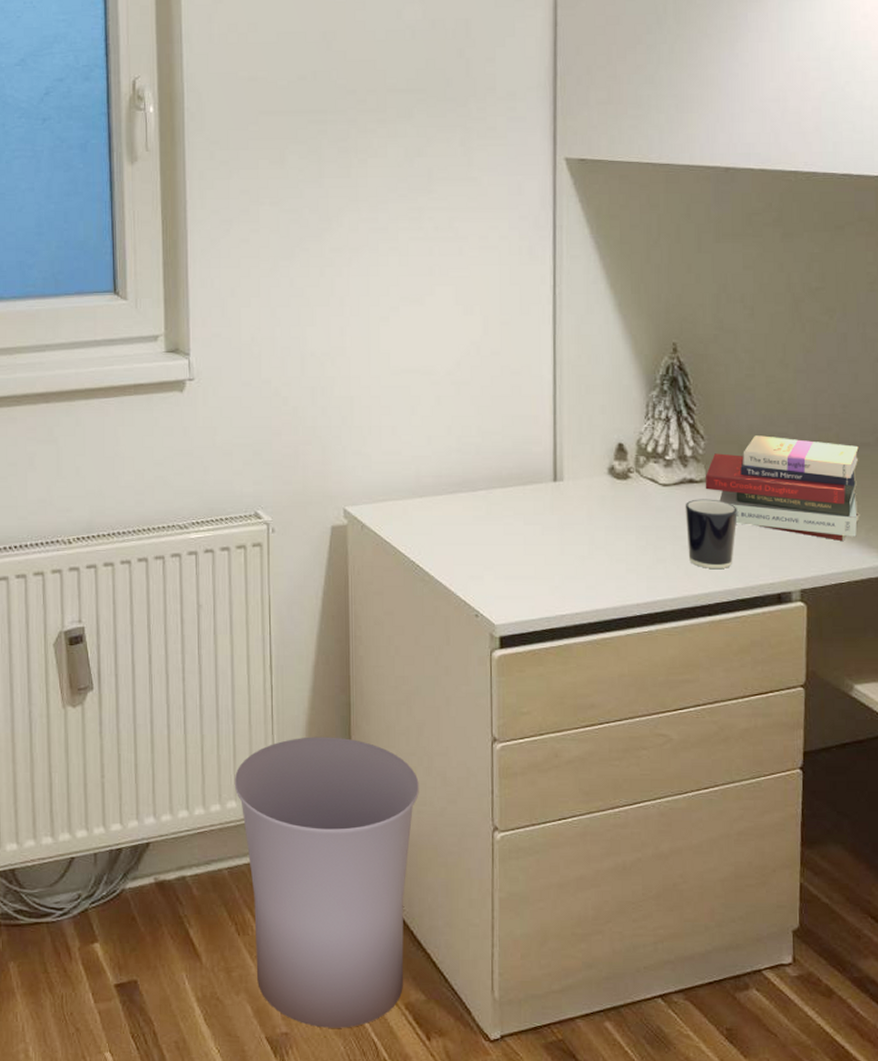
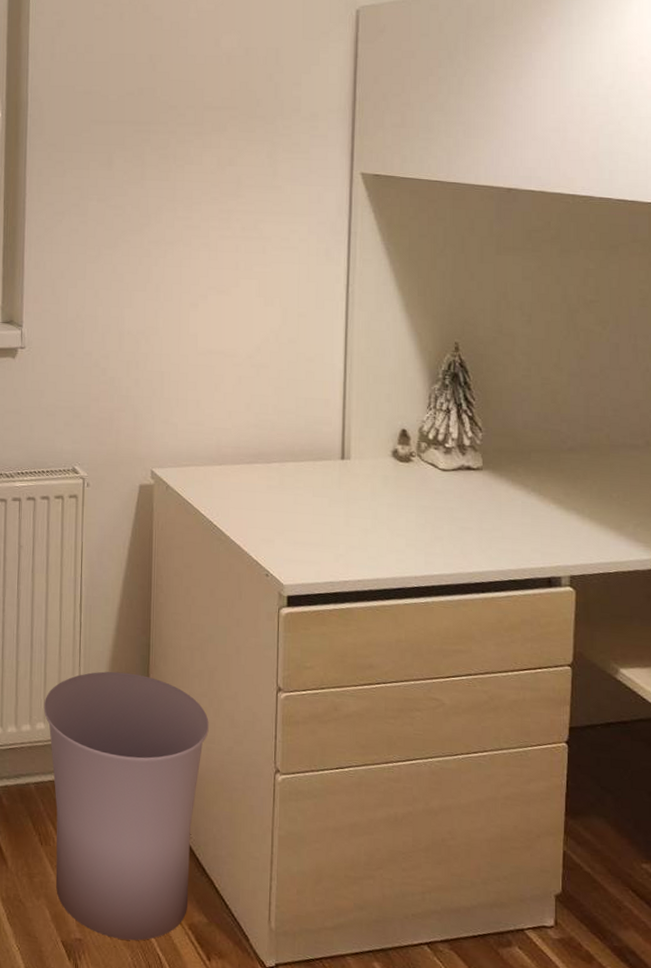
mug: present [685,499,738,568] -> none [462,485,511,550]
books: present [705,435,859,541] -> none [481,431,628,533]

